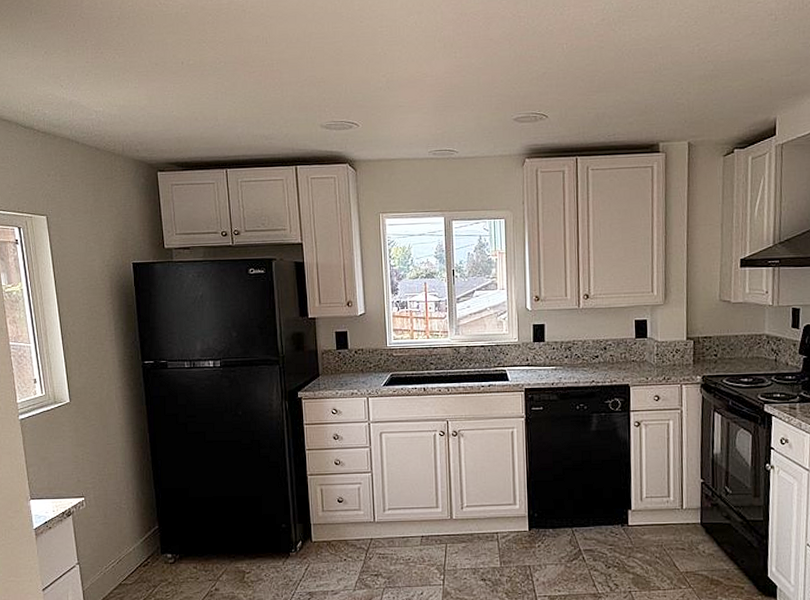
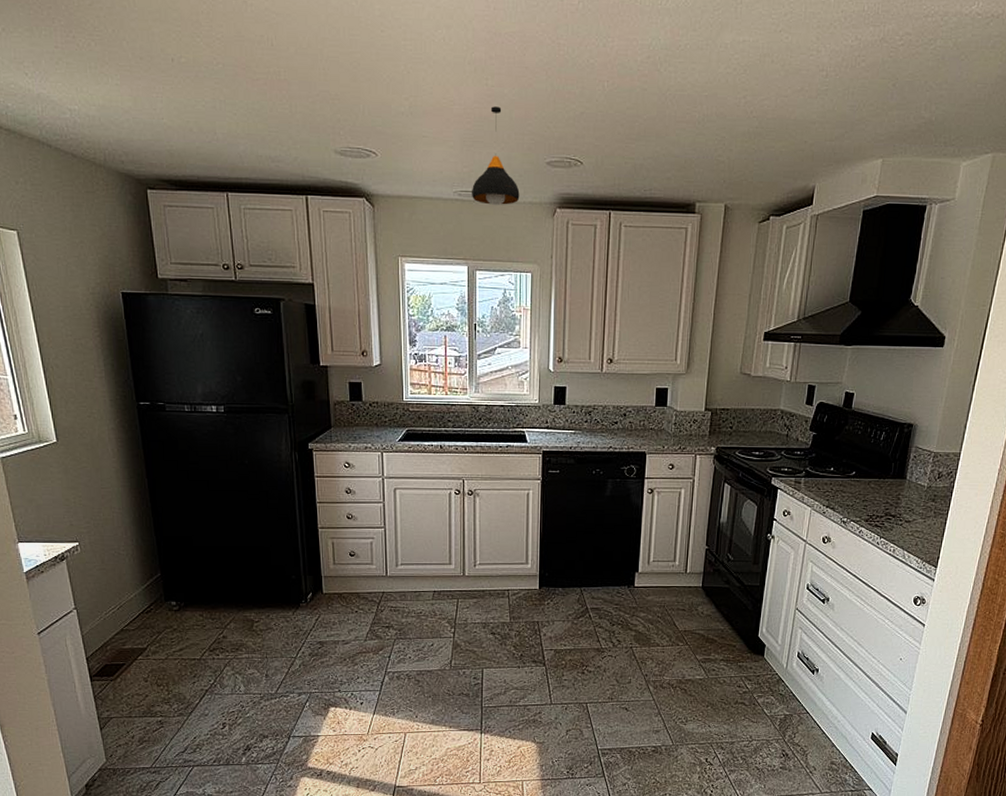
pendant light: none [445,74,490,161] -> present [472,106,520,206]

